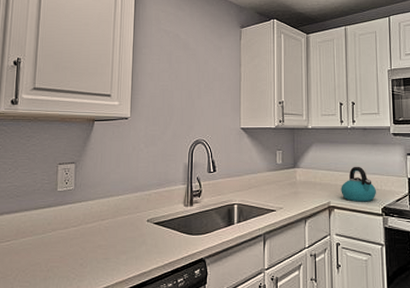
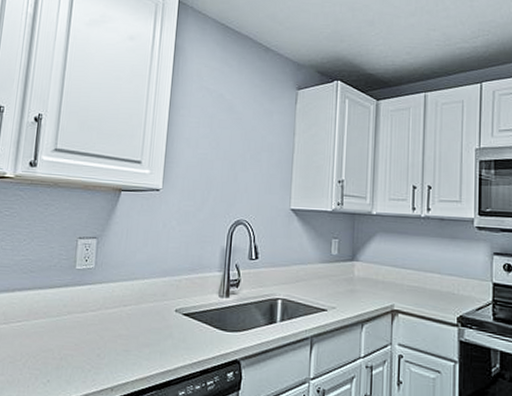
kettle: present [341,166,376,202] -> none [408,263,452,308]

